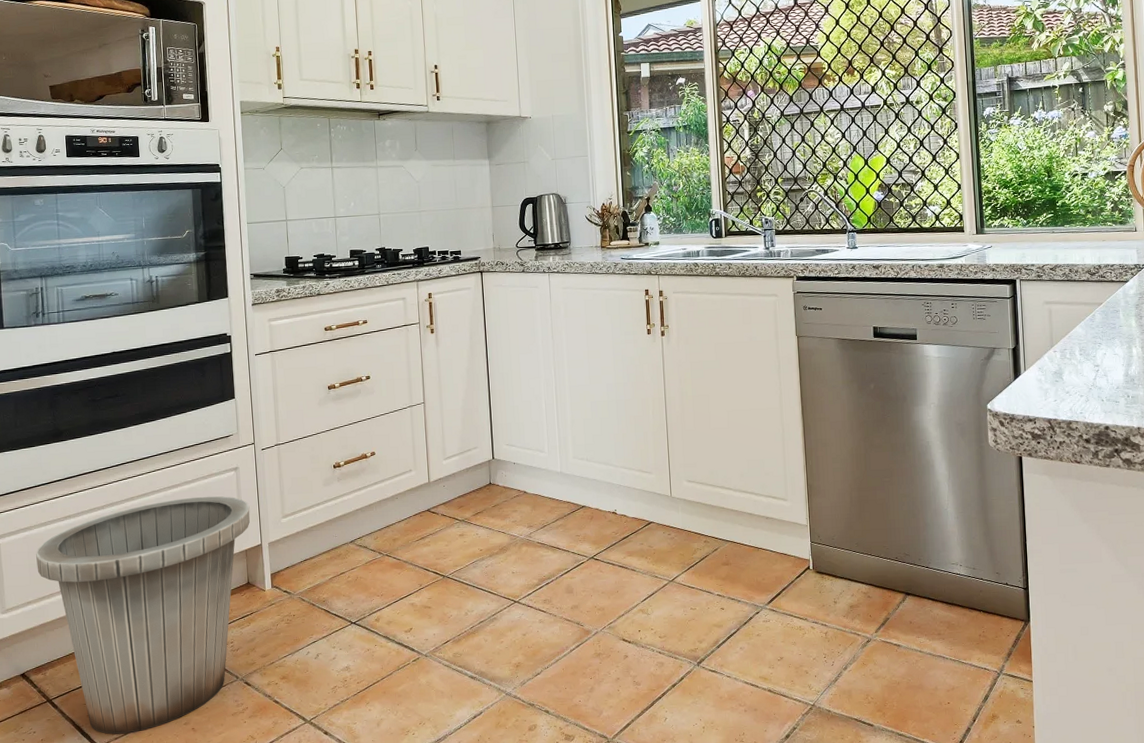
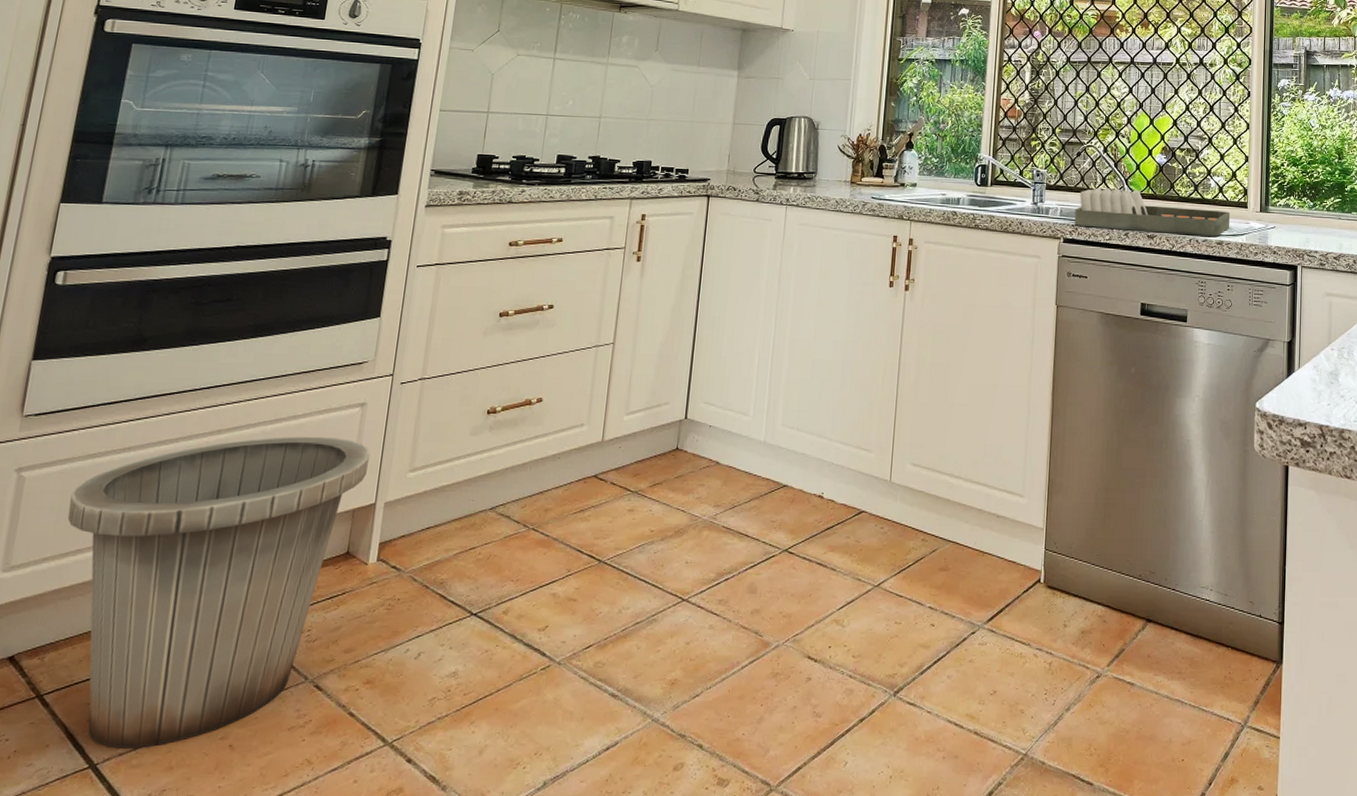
sushi platter: none [804,226,948,265] -> present [1074,188,1230,237]

